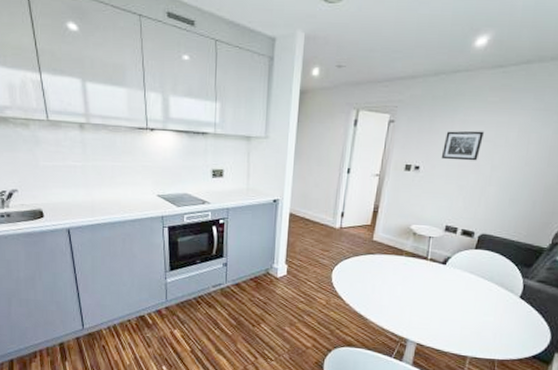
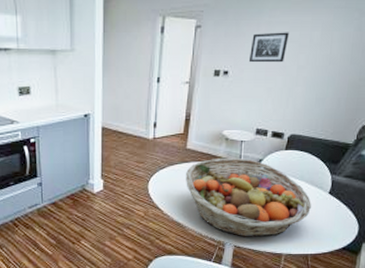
fruit basket: none [370,252,501,337] -> present [185,157,311,237]

